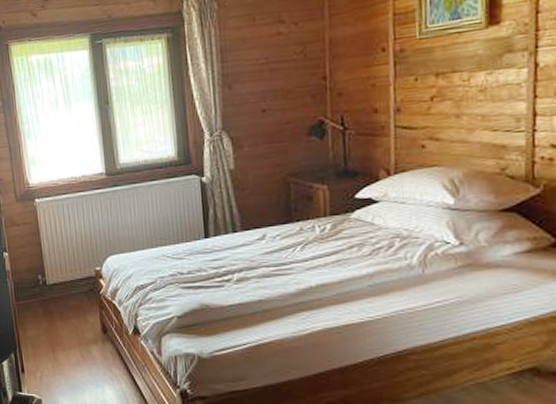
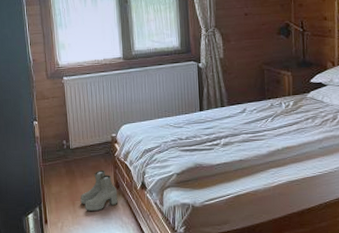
boots: none [61,310,106,360] -> present [80,170,118,212]

